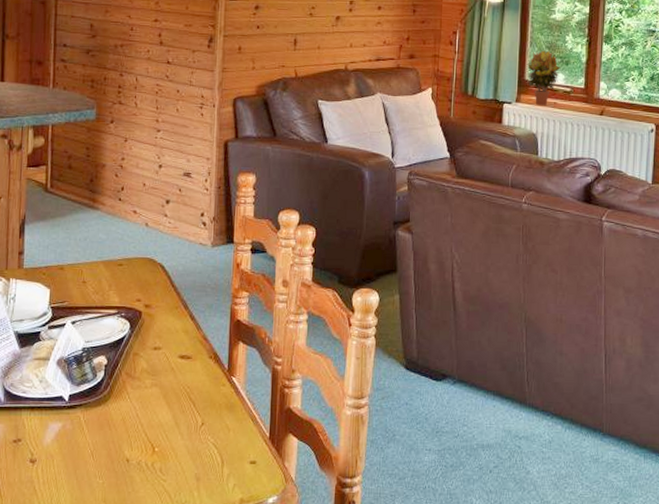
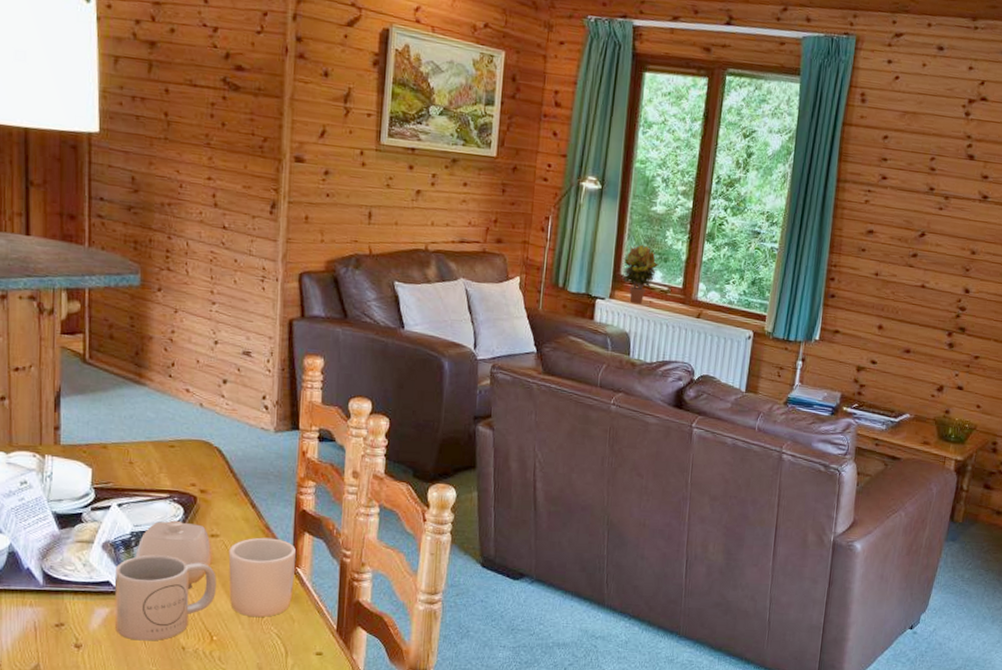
mug: none [66,369,159,454] -> present [114,554,216,641]
sugar bowl: none [86,335,156,402] -> present [135,520,213,590]
mug: none [169,348,231,428] -> present [228,537,296,618]

